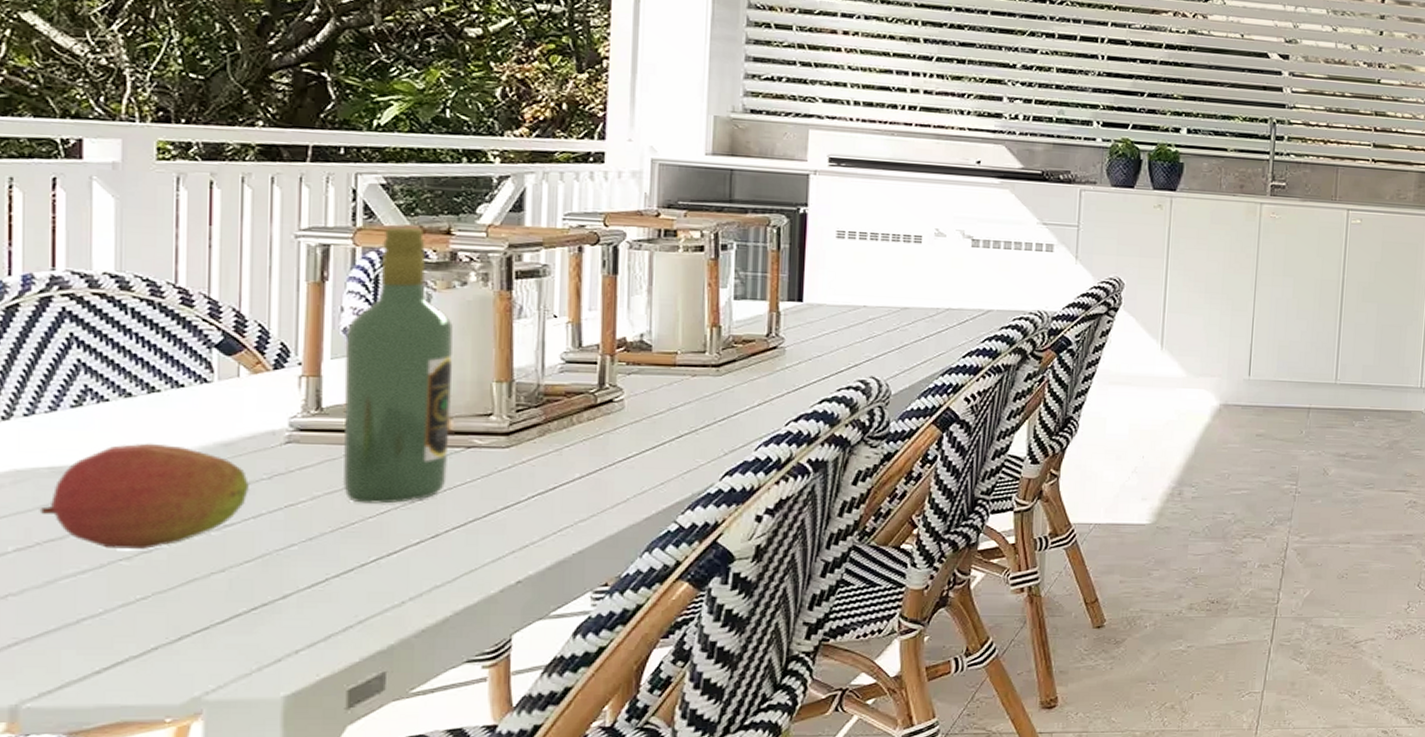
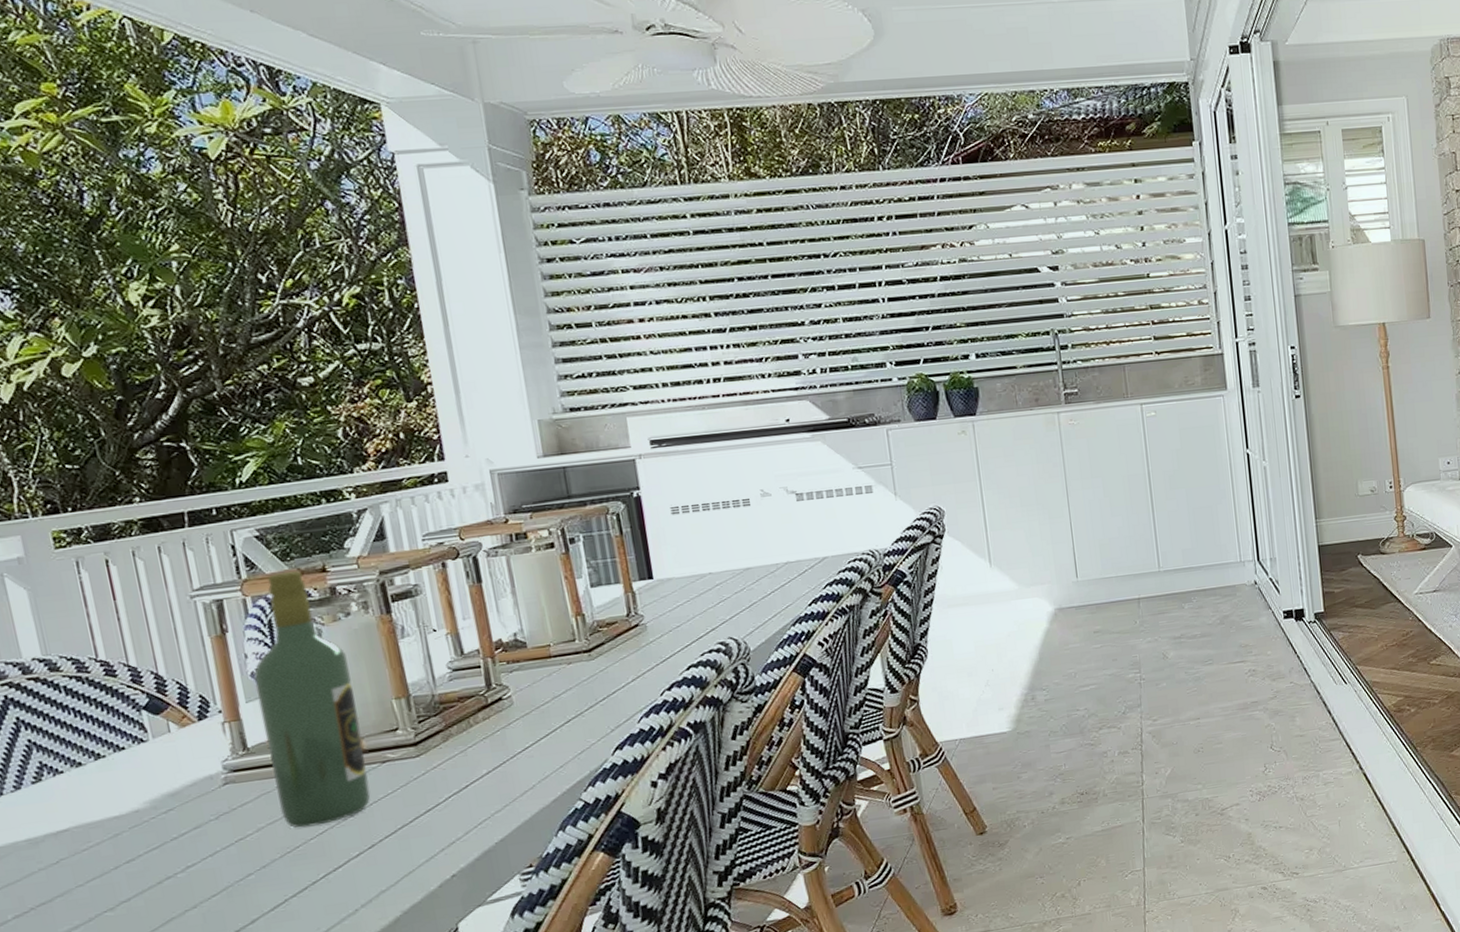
fruit: present [39,443,250,549] -> none [26,802,203,904]

